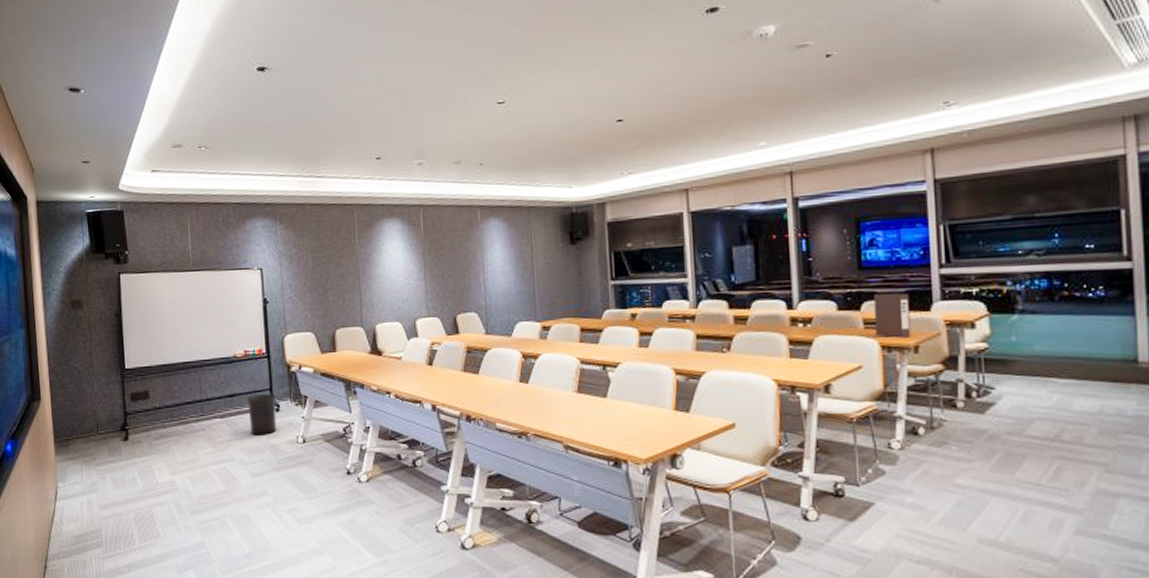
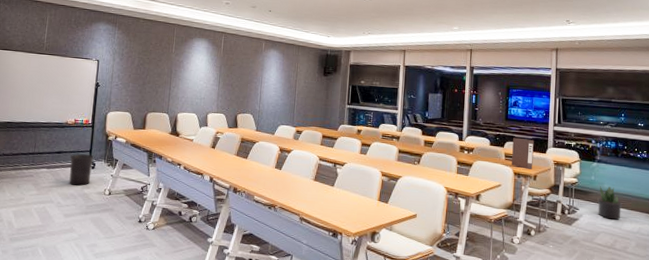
planter: none [1024,348,1069,398] -> present [597,186,623,220]

